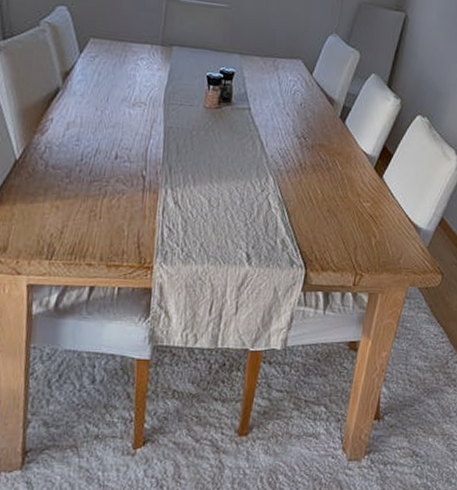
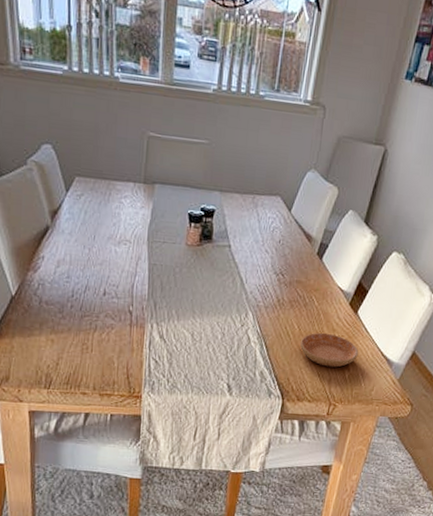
saucer: none [324,198,385,235] -> present [300,332,359,368]

